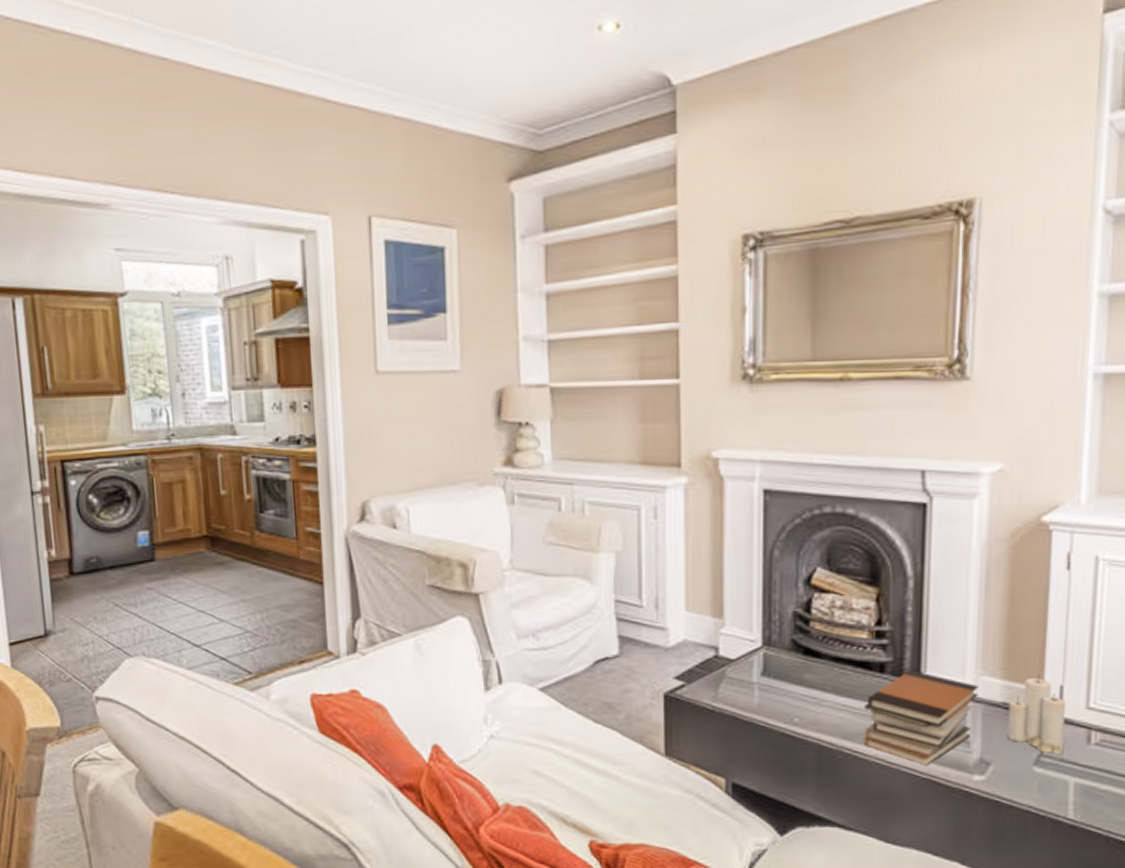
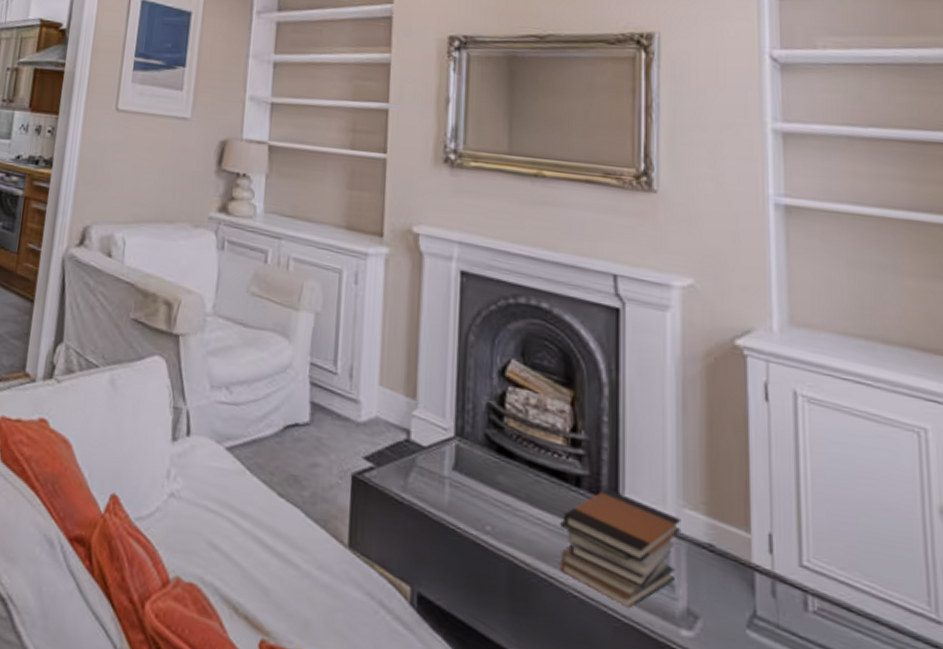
candle: present [1007,674,1066,754] -> none [715,516,778,619]

